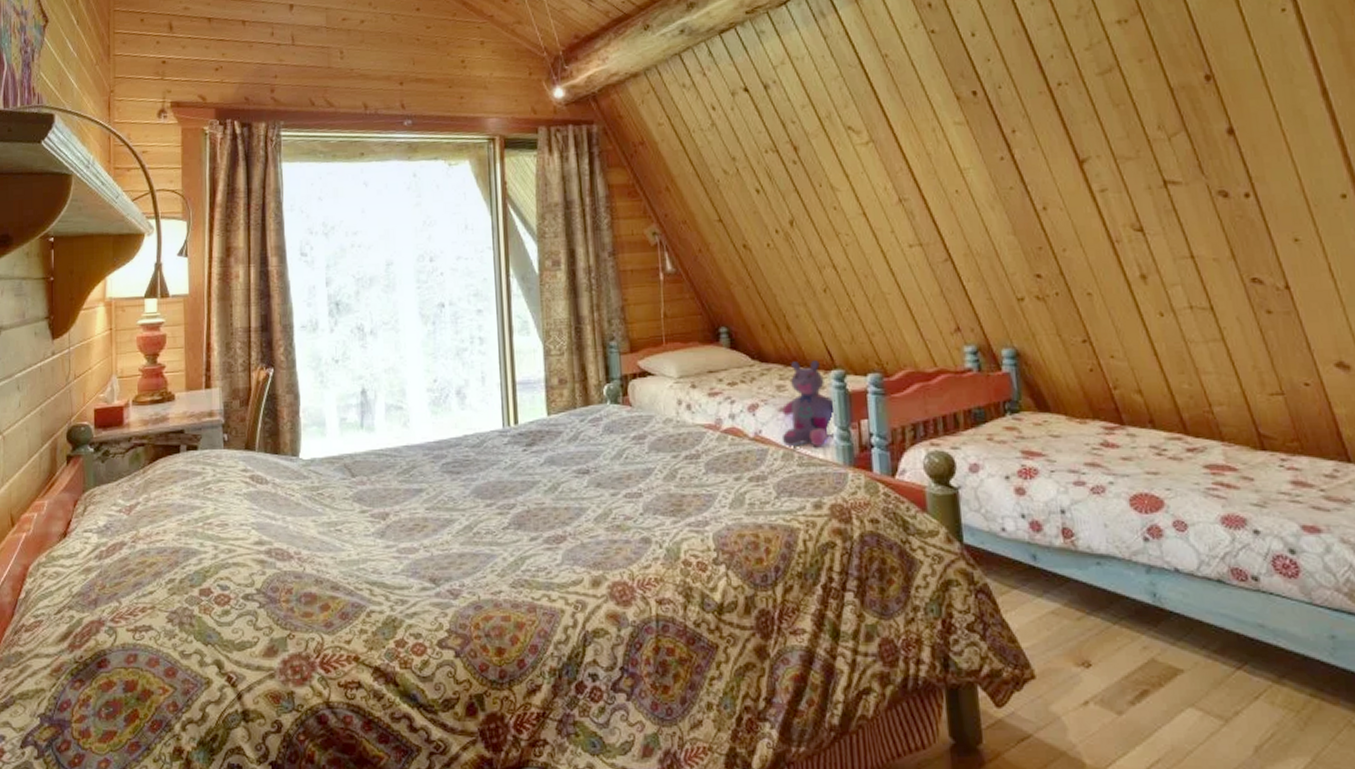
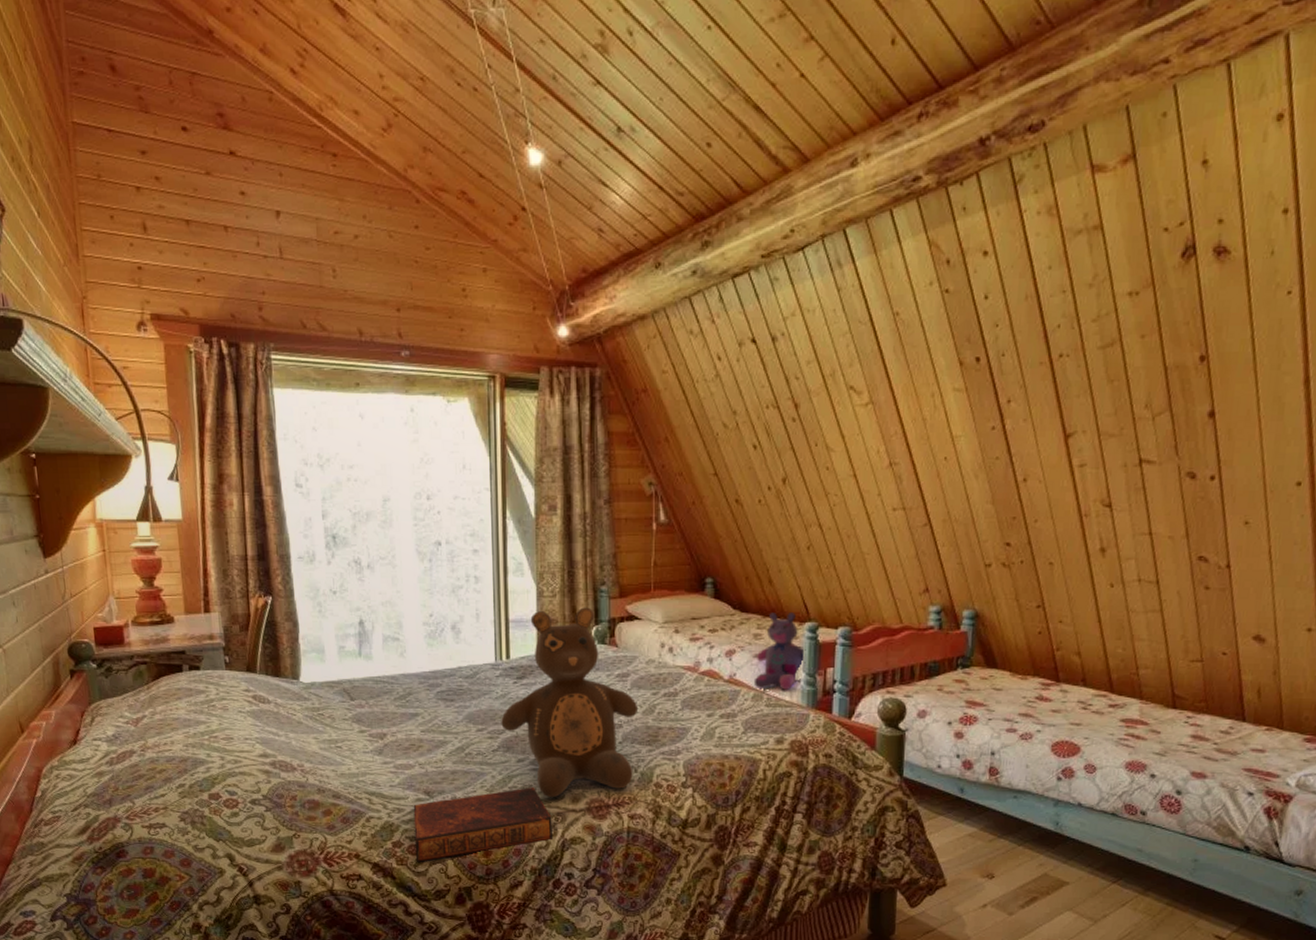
book: none [418,569,574,664] -> present [413,786,554,862]
teddy bear: none [511,364,659,582] -> present [501,607,639,798]

